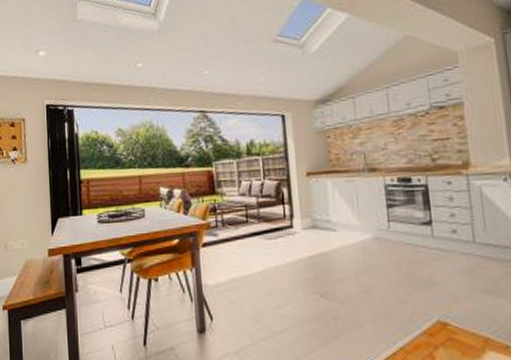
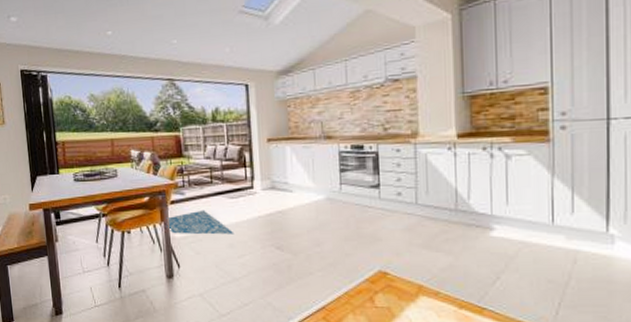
rug: none [197,252,273,282] -> present [166,210,235,235]

